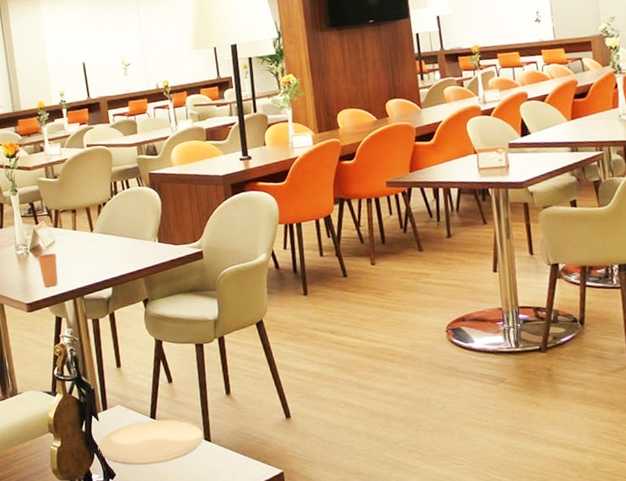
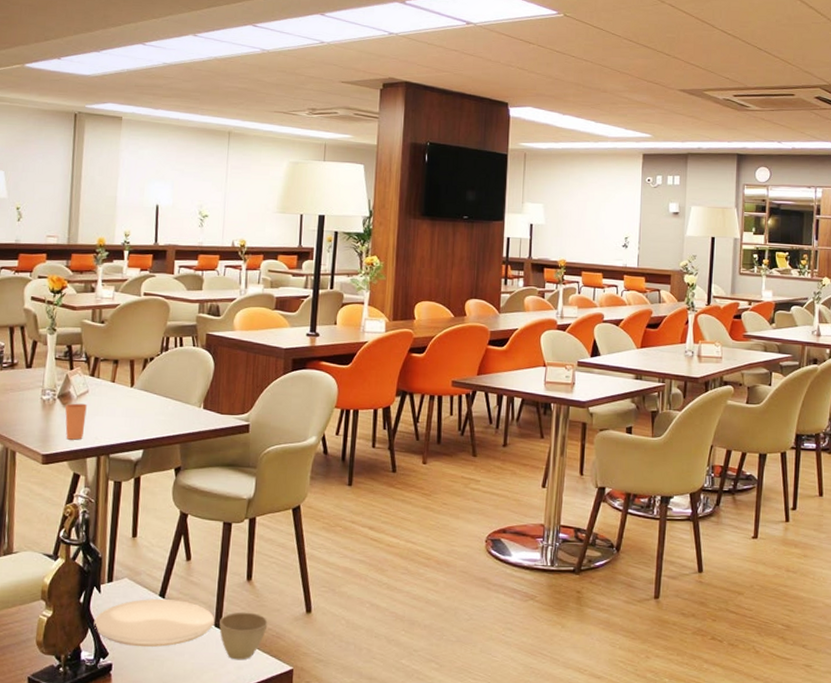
cup: none [208,423,253,469] -> present [219,612,268,660]

